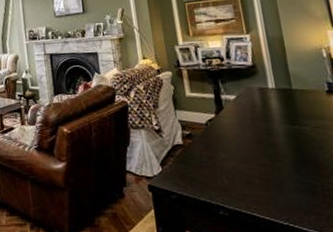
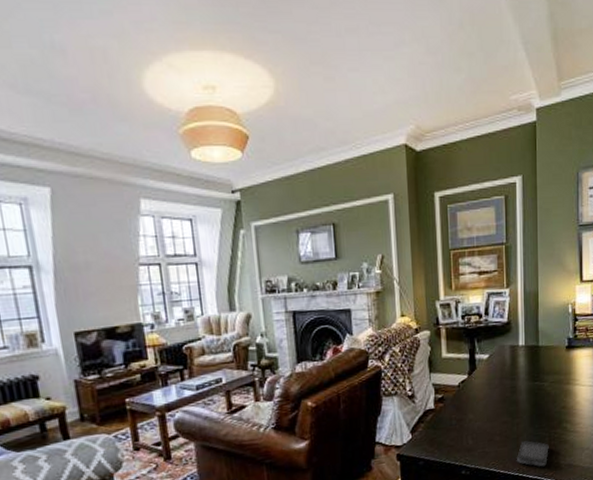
smartphone: none [284,188,324,220] -> present [517,441,549,467]

